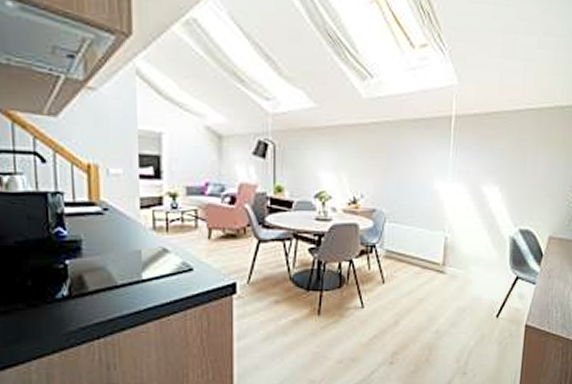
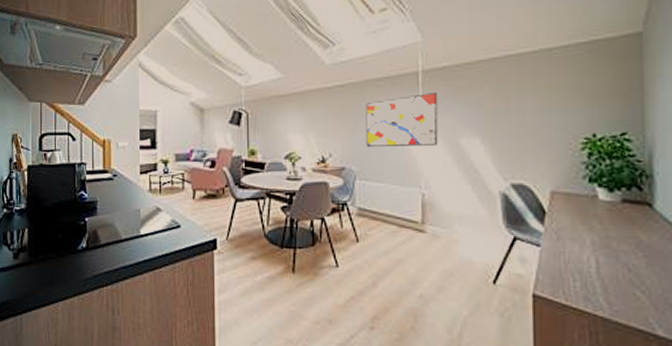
wall art: none [398,139,467,191] -> present [365,93,438,147]

